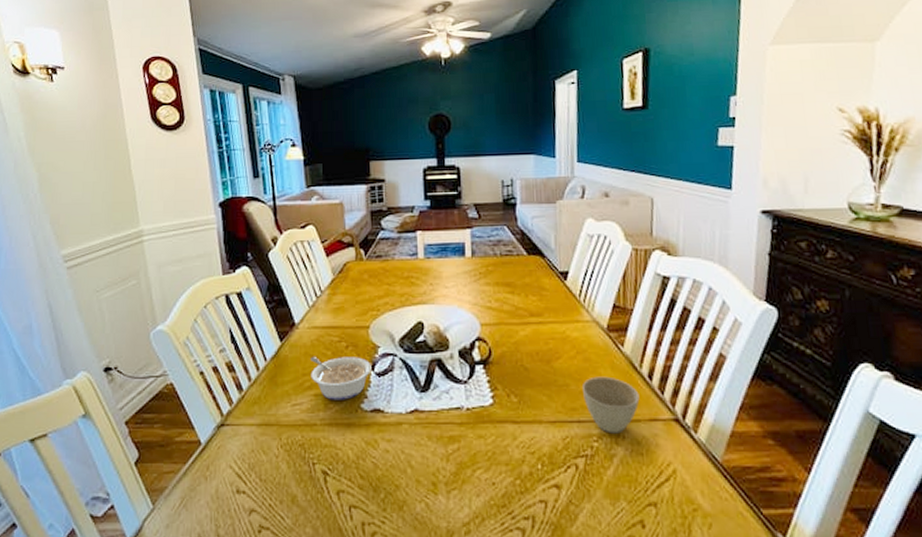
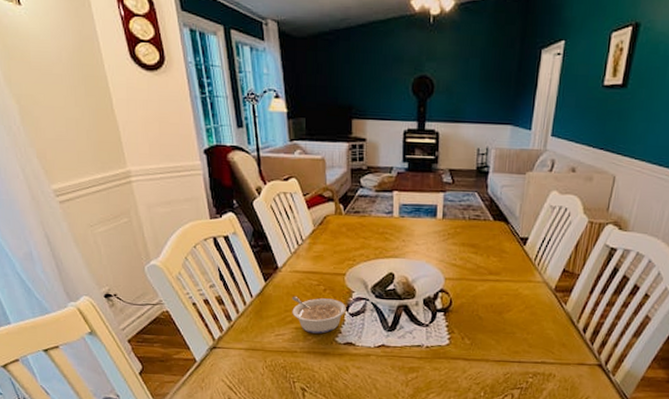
cup: present [583,376,640,434] -> none [526,327,573,373]

